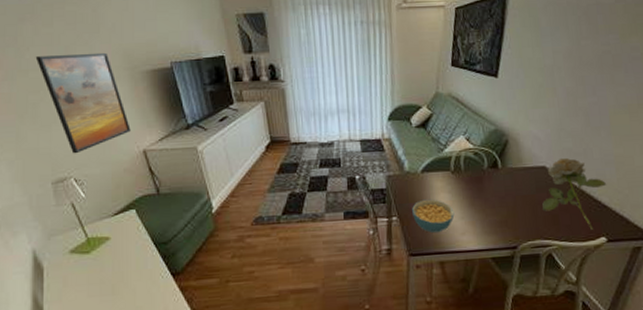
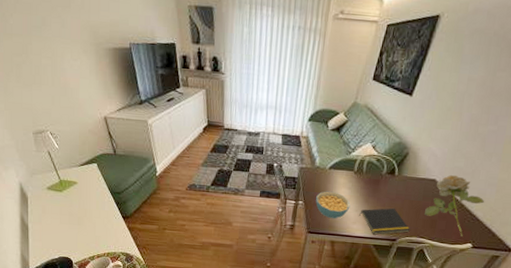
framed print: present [35,52,131,154] -> none [17,23,95,112]
notepad: none [466,207,531,245] -> present [358,208,410,235]

